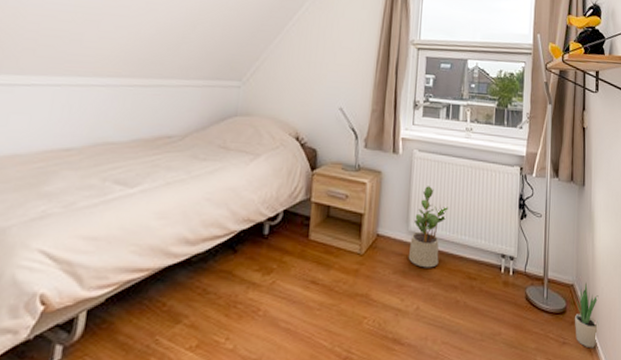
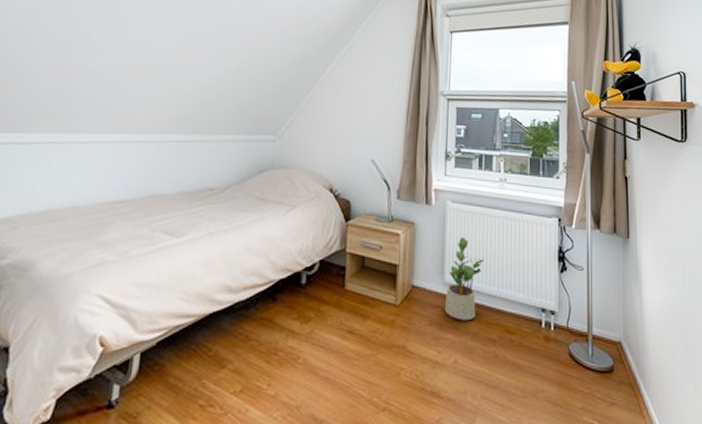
potted plant: present [574,282,599,349] -> none [623,339,650,411]

